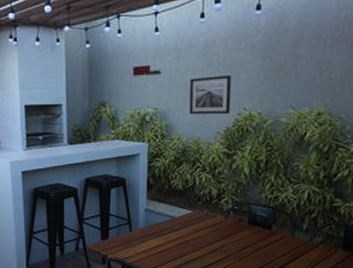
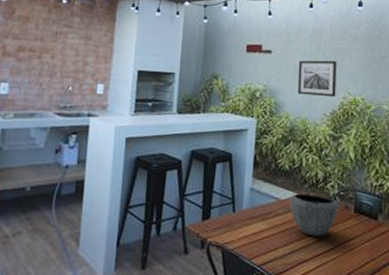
bowl: none [184,210,232,248] -> present [290,193,338,237]

